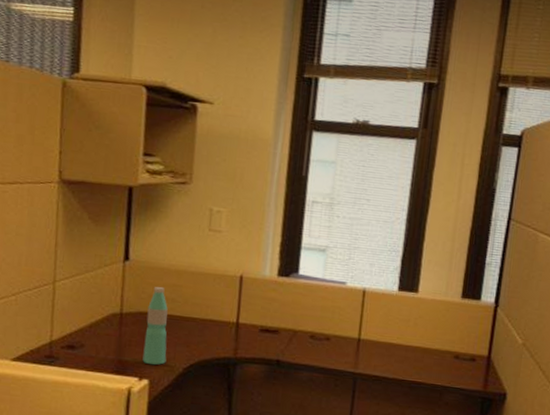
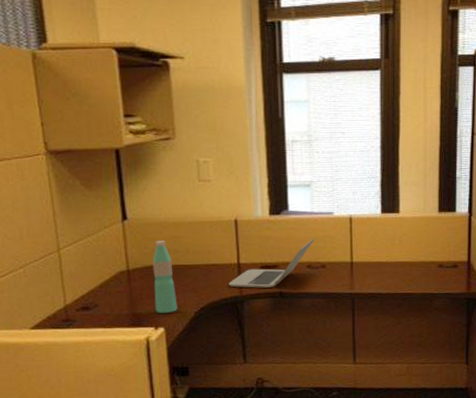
laptop: none [223,307,323,354] -> present [228,238,315,288]

